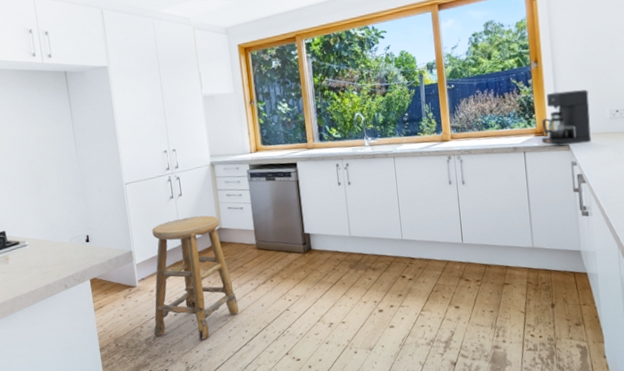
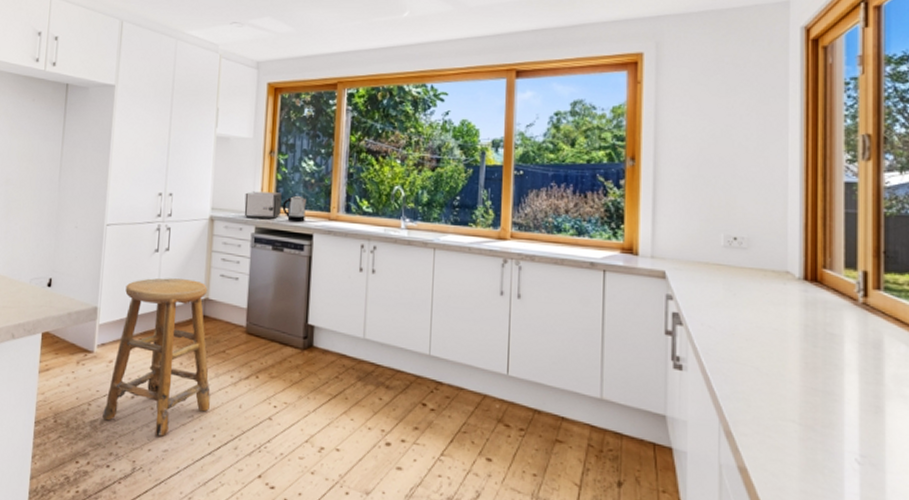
toaster: none [236,134,268,159] -> present [244,191,282,220]
kettle: none [268,133,288,155] -> present [282,195,306,222]
coffee maker: present [541,89,591,146] -> none [628,200,698,273]

